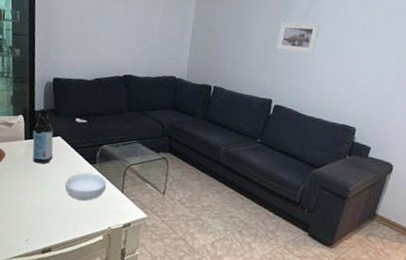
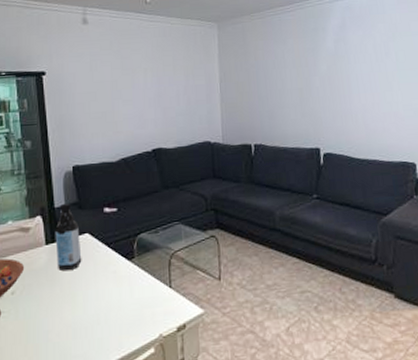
cereal bowl: present [64,172,107,202] -> none [100,270,151,308]
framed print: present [276,21,320,54] -> none [311,61,353,94]

